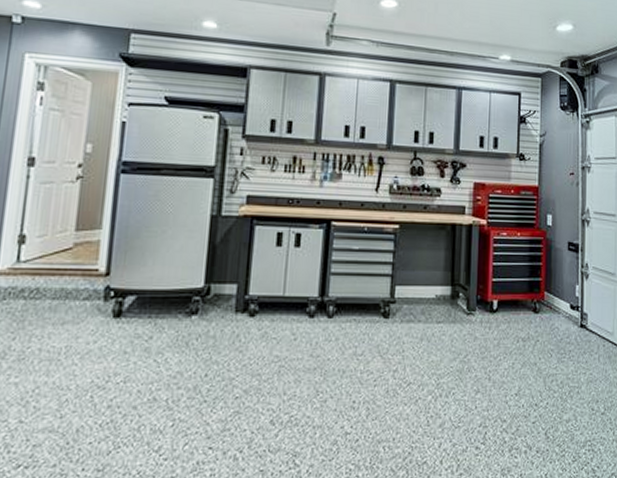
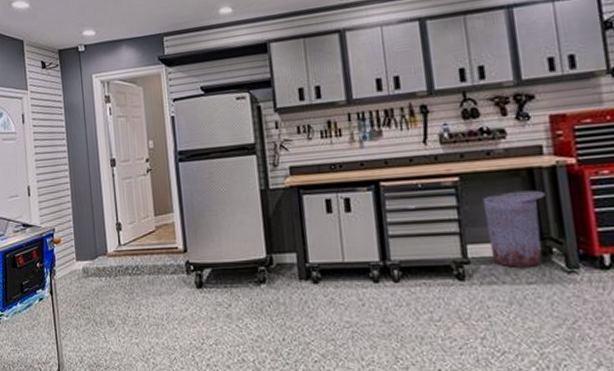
trash can: none [413,242,461,310] -> present [482,190,545,269]

